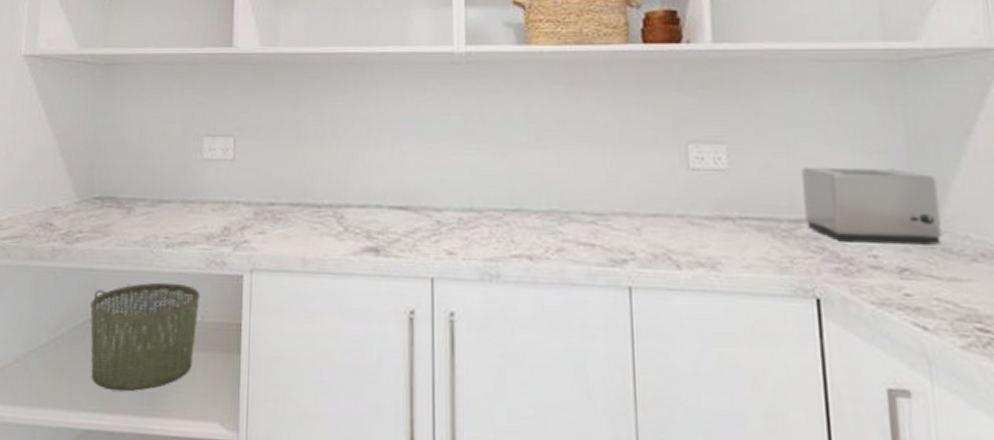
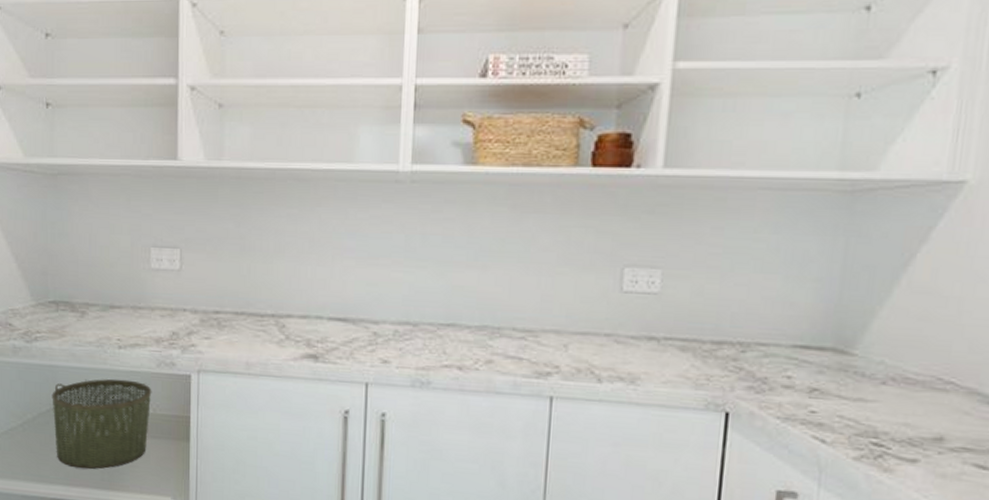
toaster: present [801,166,942,245] -> none [728,292,864,369]

